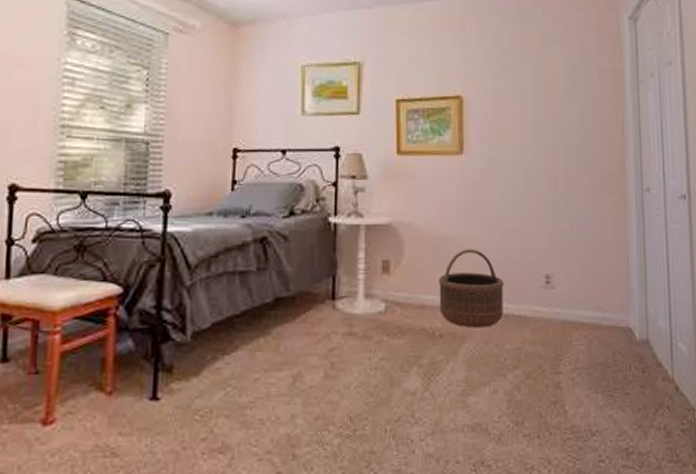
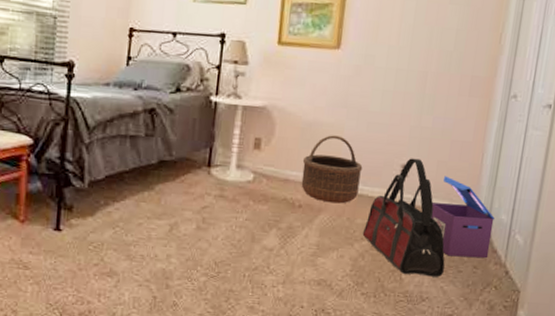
duffel bag: none [514,266,610,405] -> present [362,158,445,277]
toy box: none [585,283,654,377] -> present [431,176,495,259]

